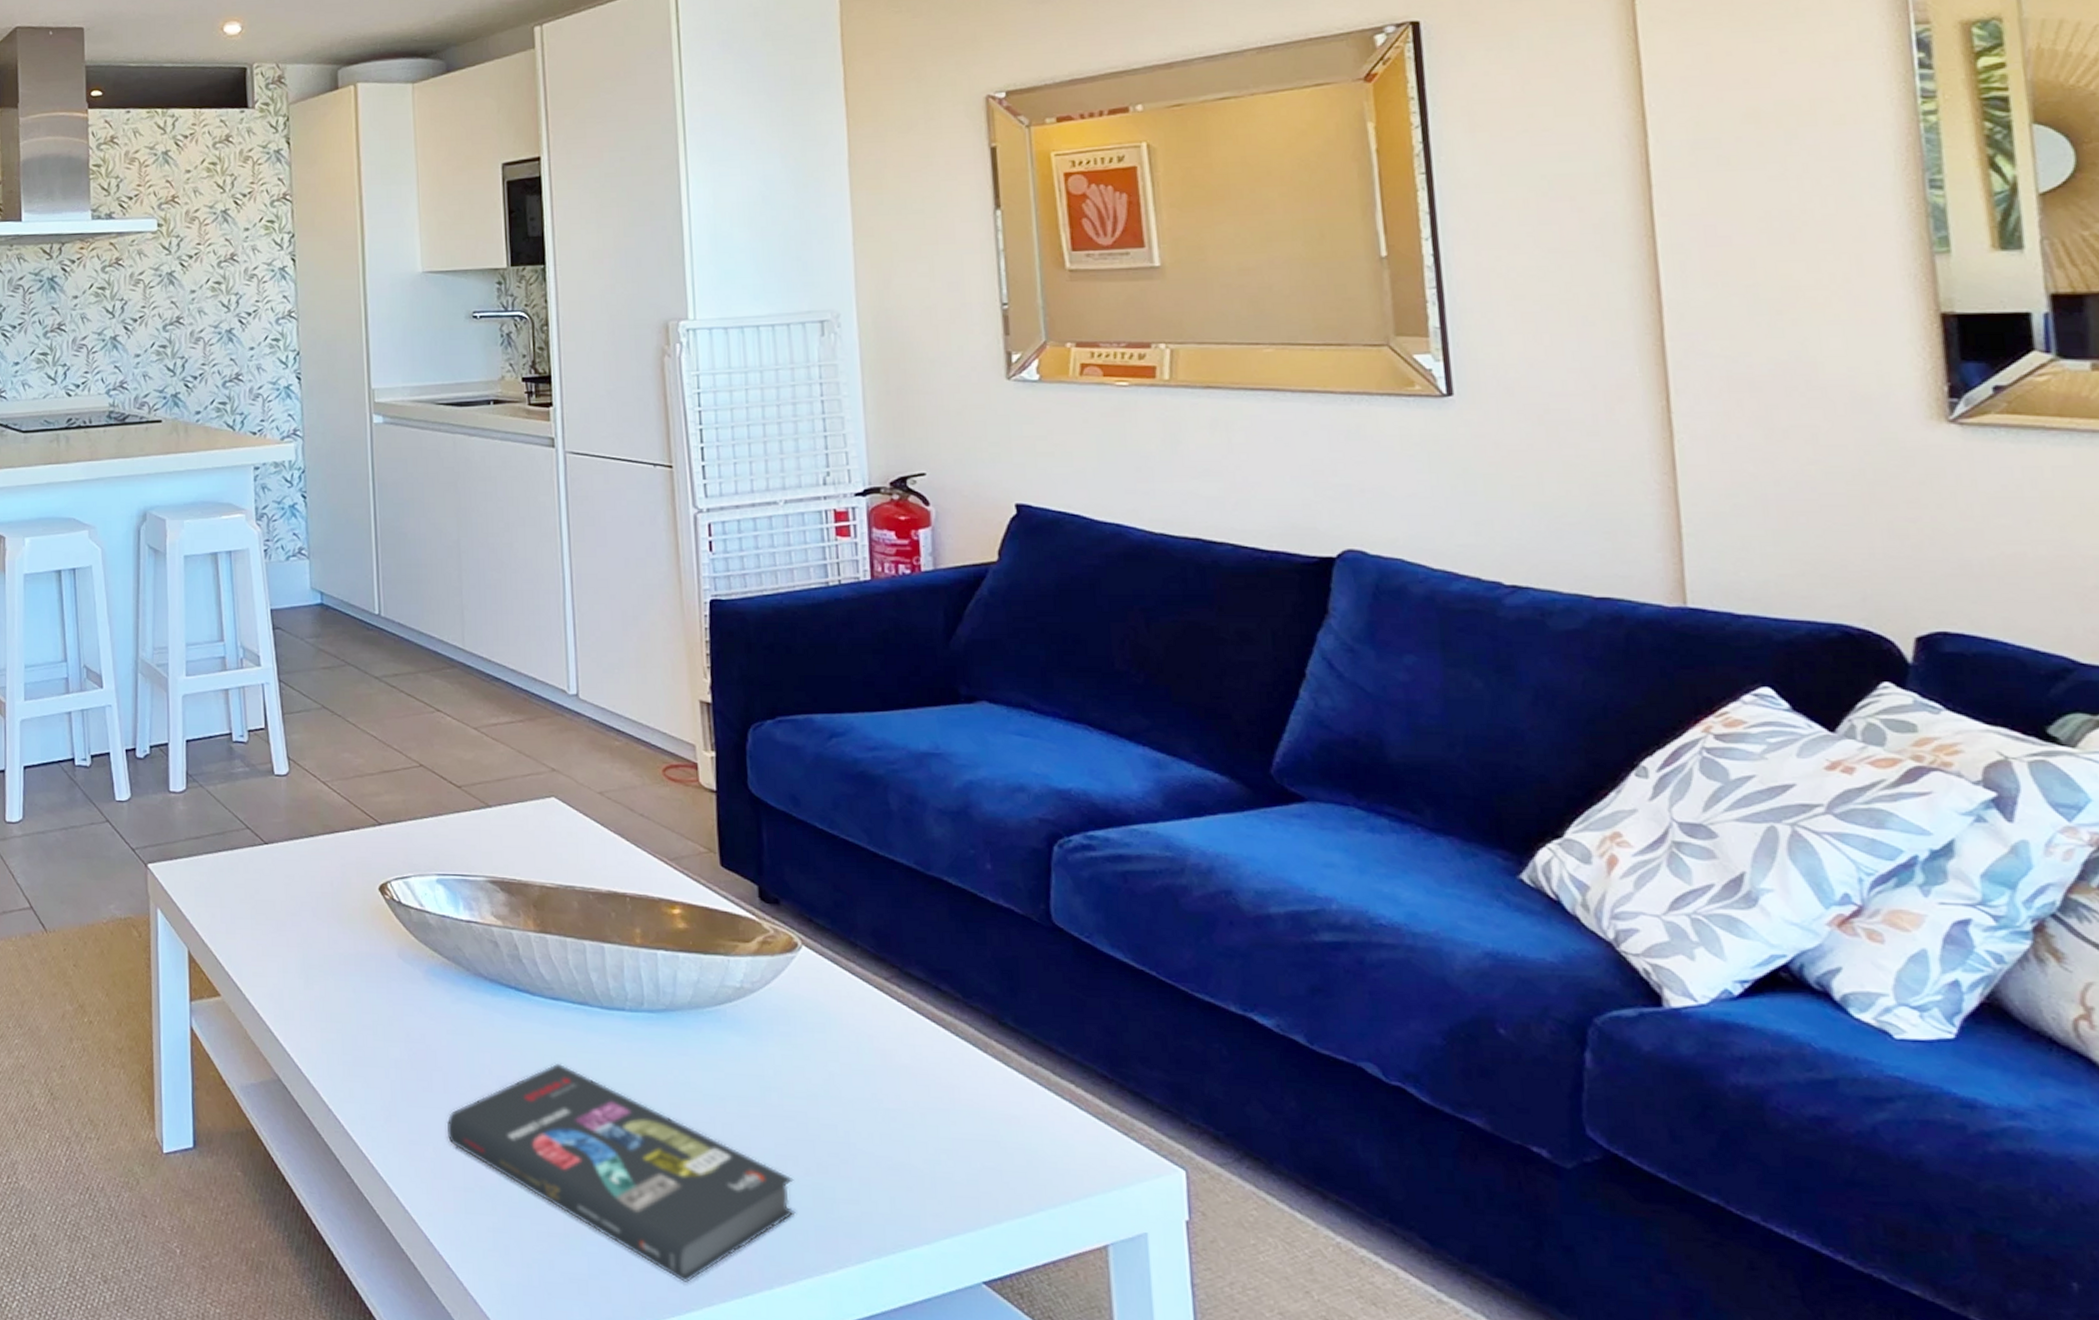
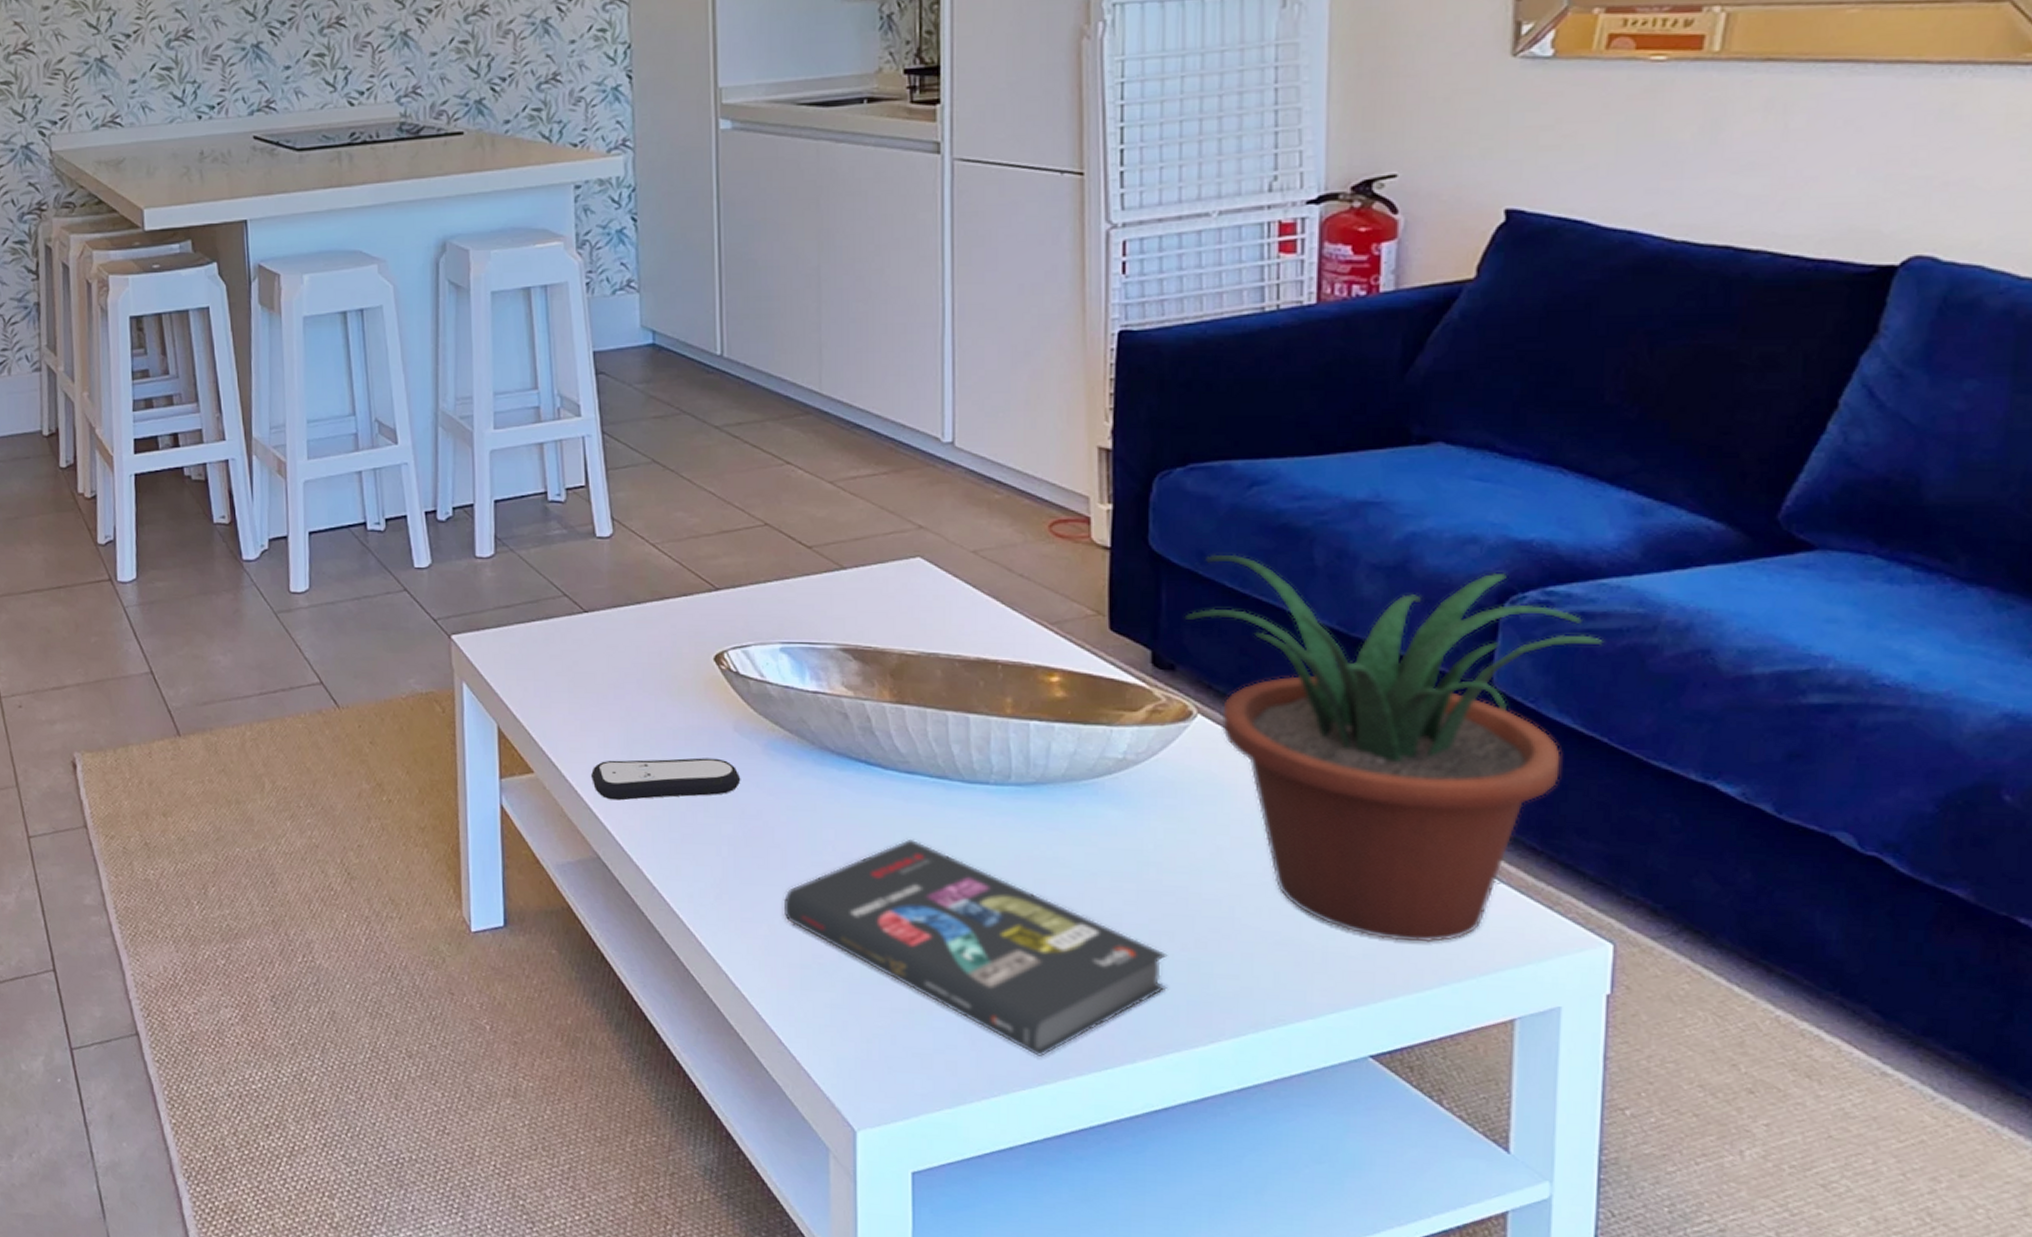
remote control: none [272,983,406,1024] -> present [591,758,741,801]
potted plant: none [783,798,1142,1168] -> present [1184,554,1605,943]

